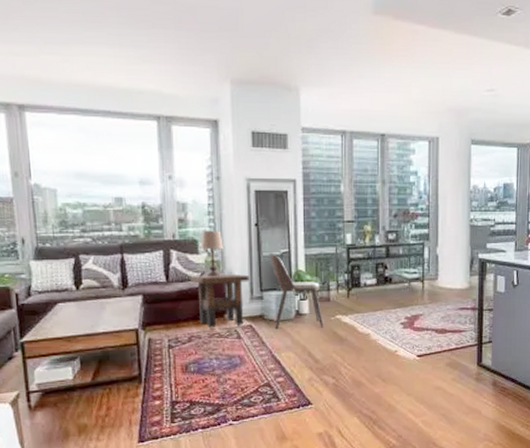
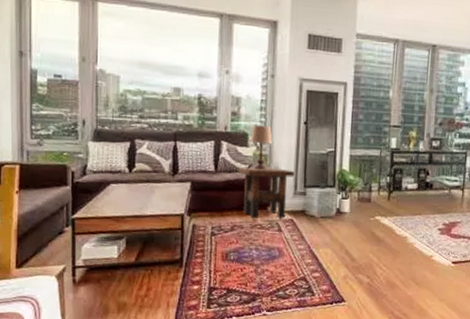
dining chair: present [269,252,324,330] -> none [315,150,363,229]

